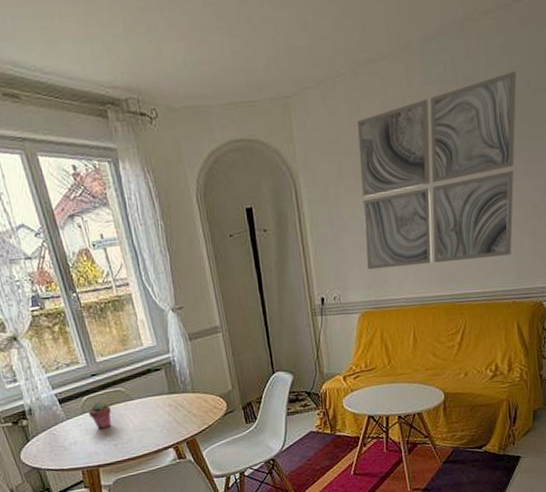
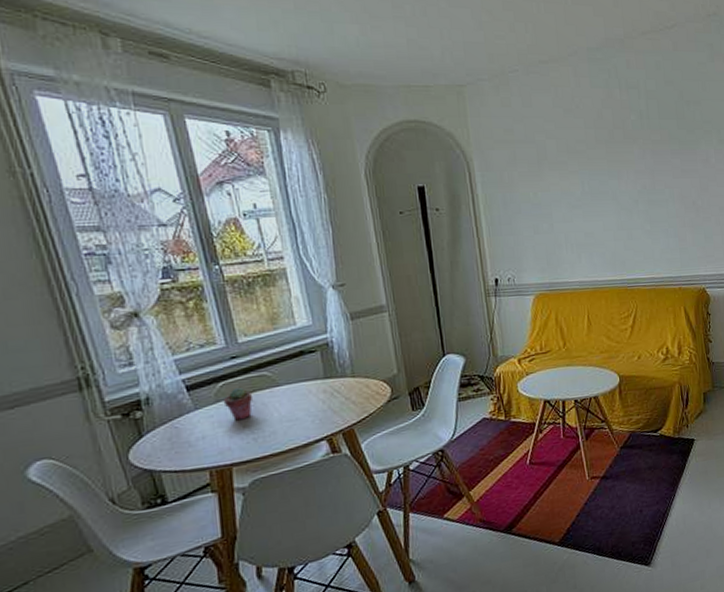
wall art: present [357,71,517,270] -> none [529,84,676,253]

